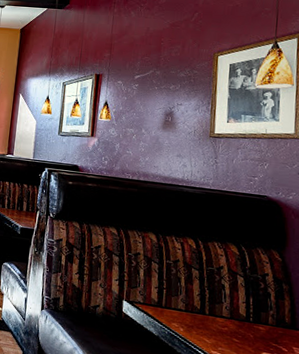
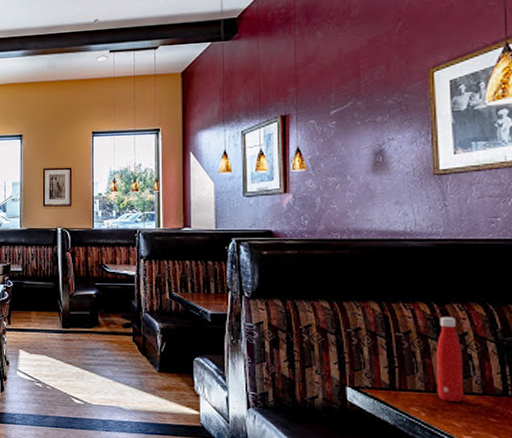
bottle: none [194,251,218,323] -> present [437,316,464,402]

